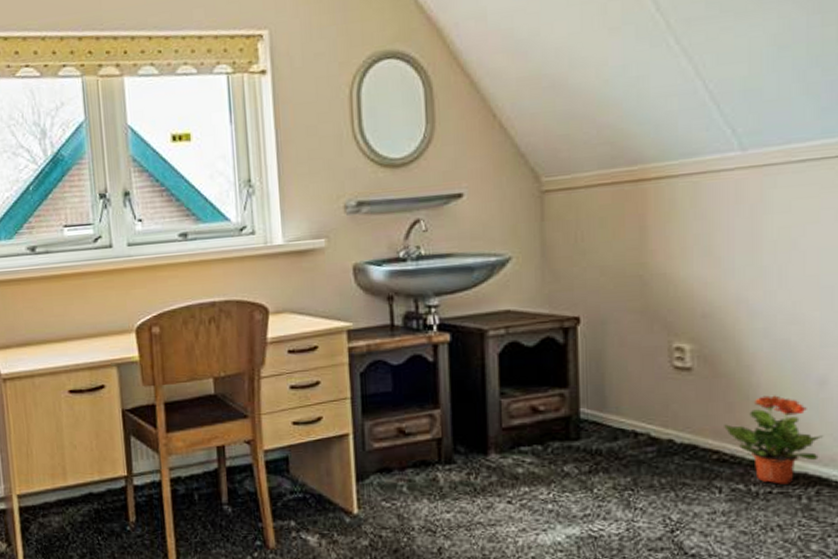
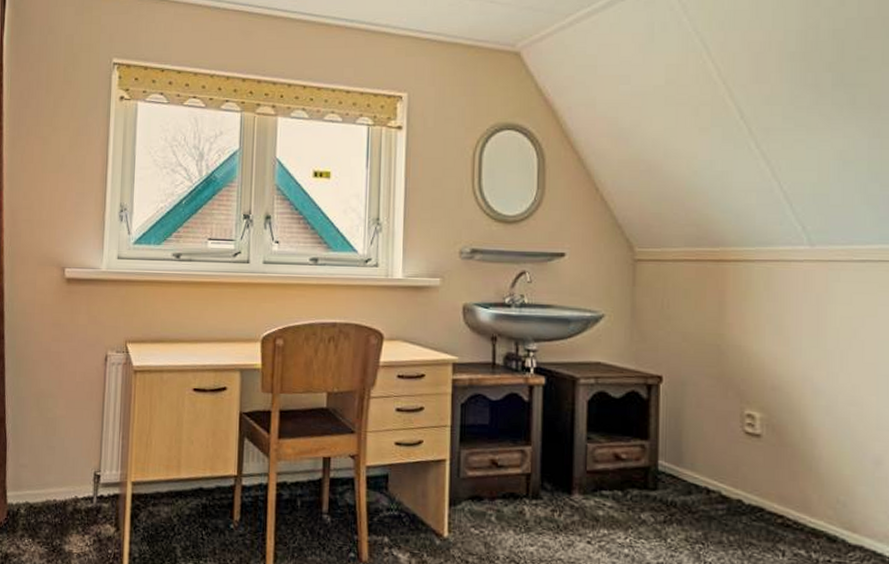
potted plant: present [724,395,823,484] -> none [788,468,878,555]

